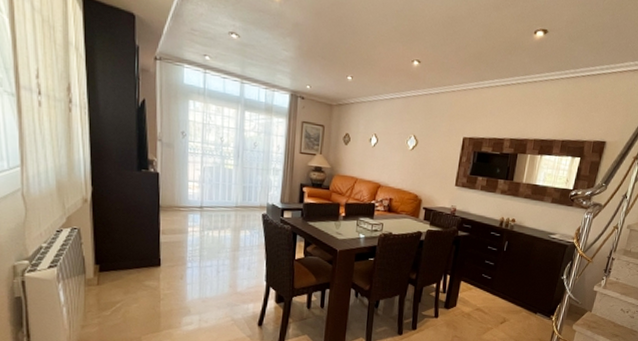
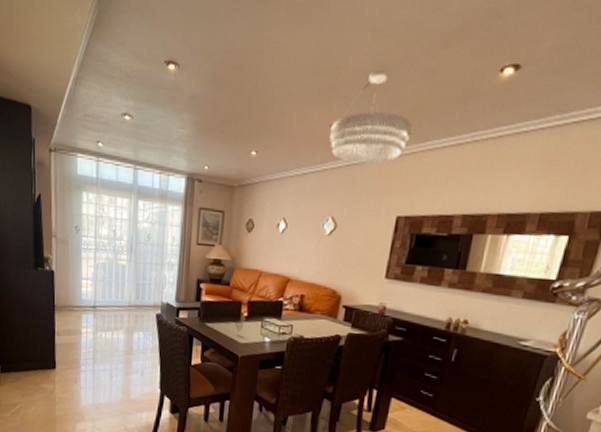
chandelier: none [411,20,474,94] -> present [329,69,412,164]

